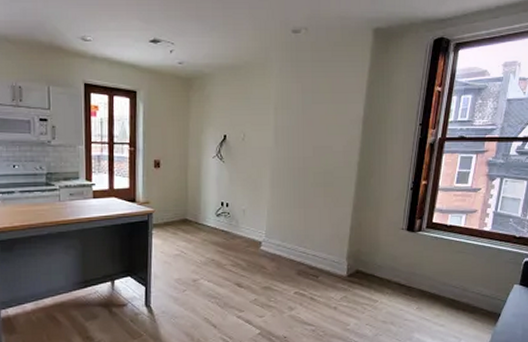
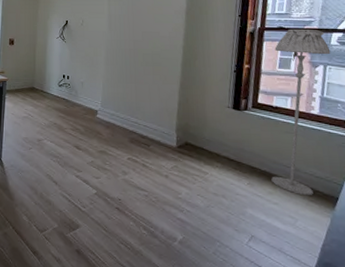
floor lamp: none [440,138,509,315] -> present [271,29,331,196]

